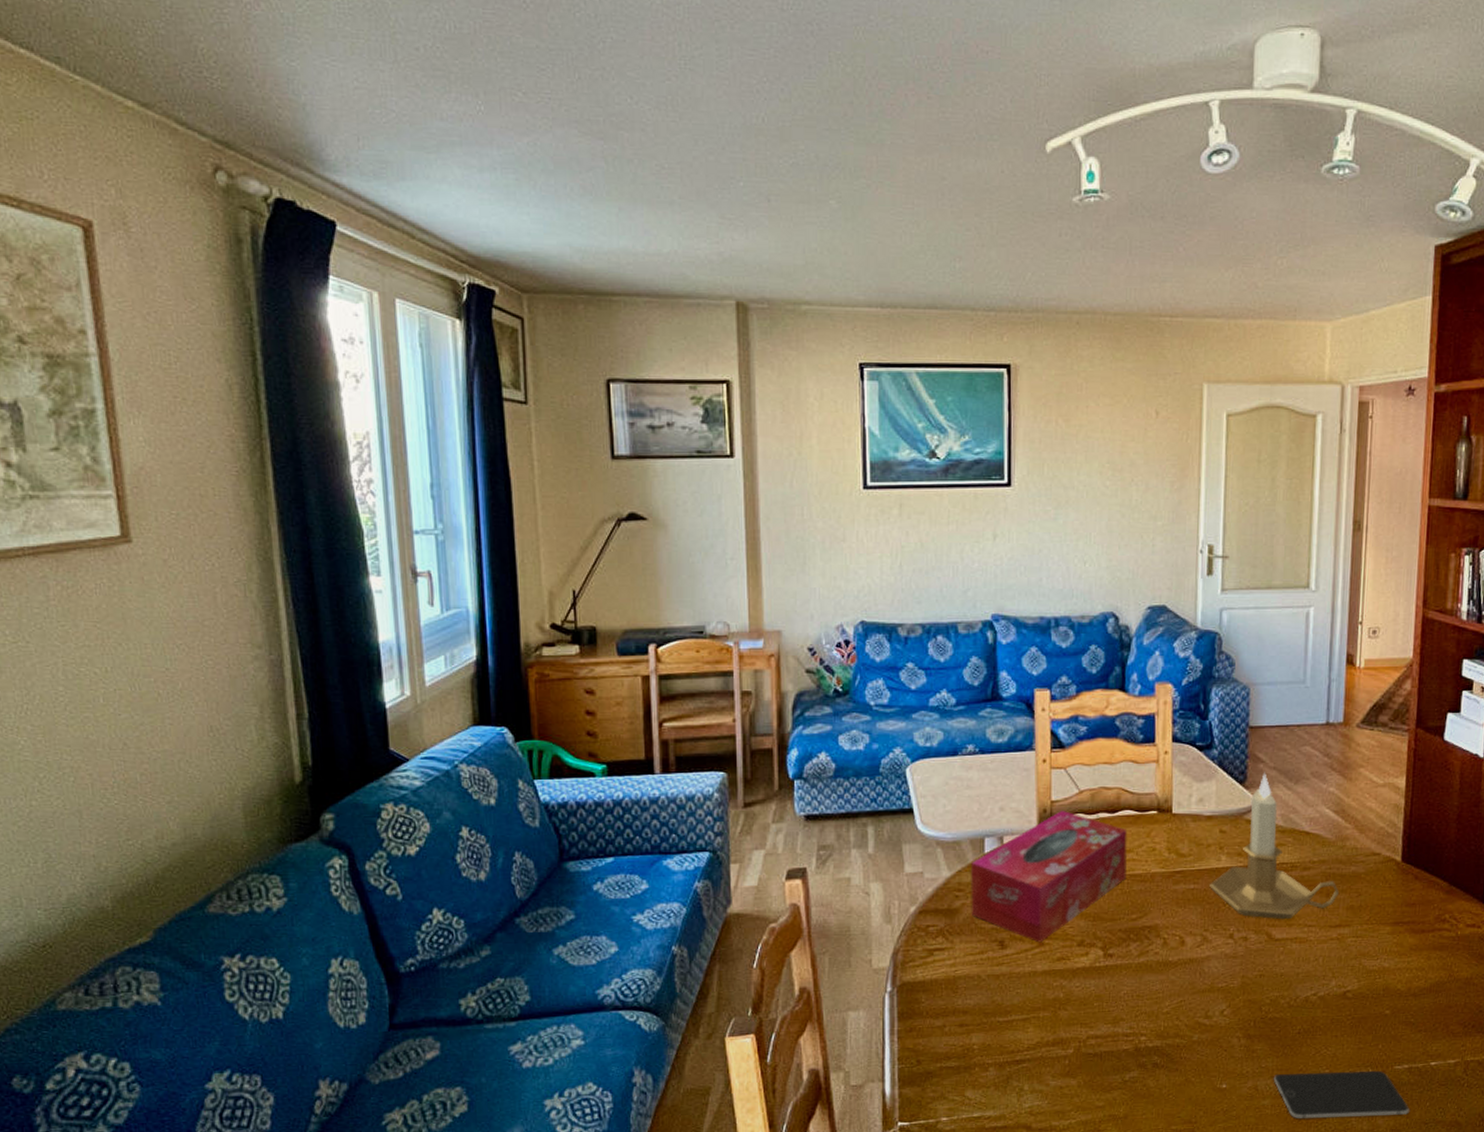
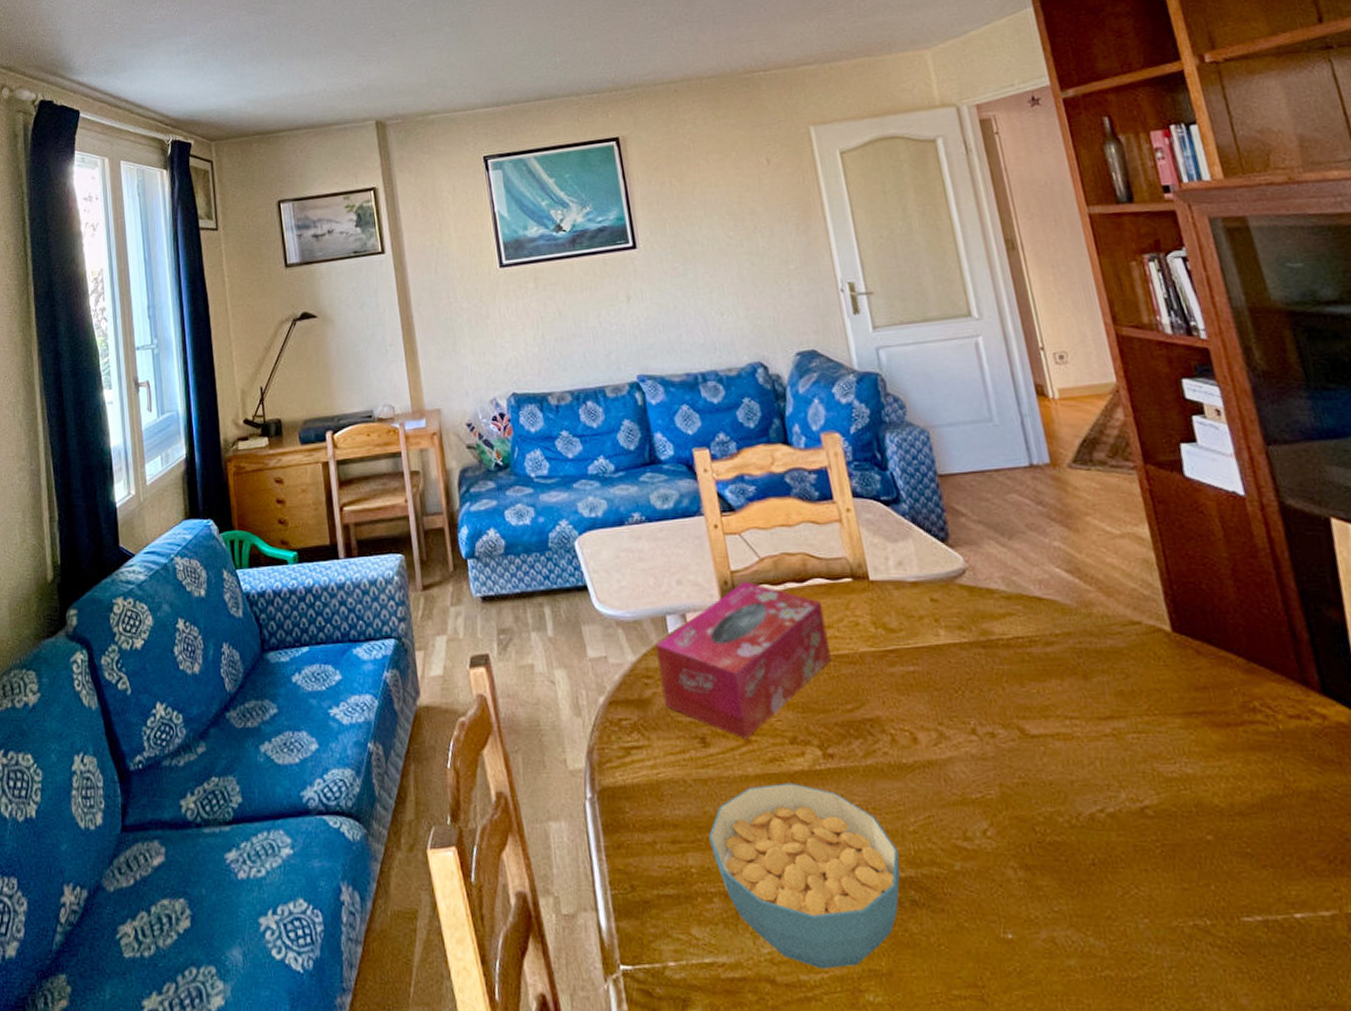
cereal bowl: none [994,976,1151,1117] -> present [709,782,900,969]
candlestick: present [1210,772,1339,920] -> none [932,527,1100,710]
smartphone: present [1273,1070,1409,1120] -> none [1074,922,1284,992]

